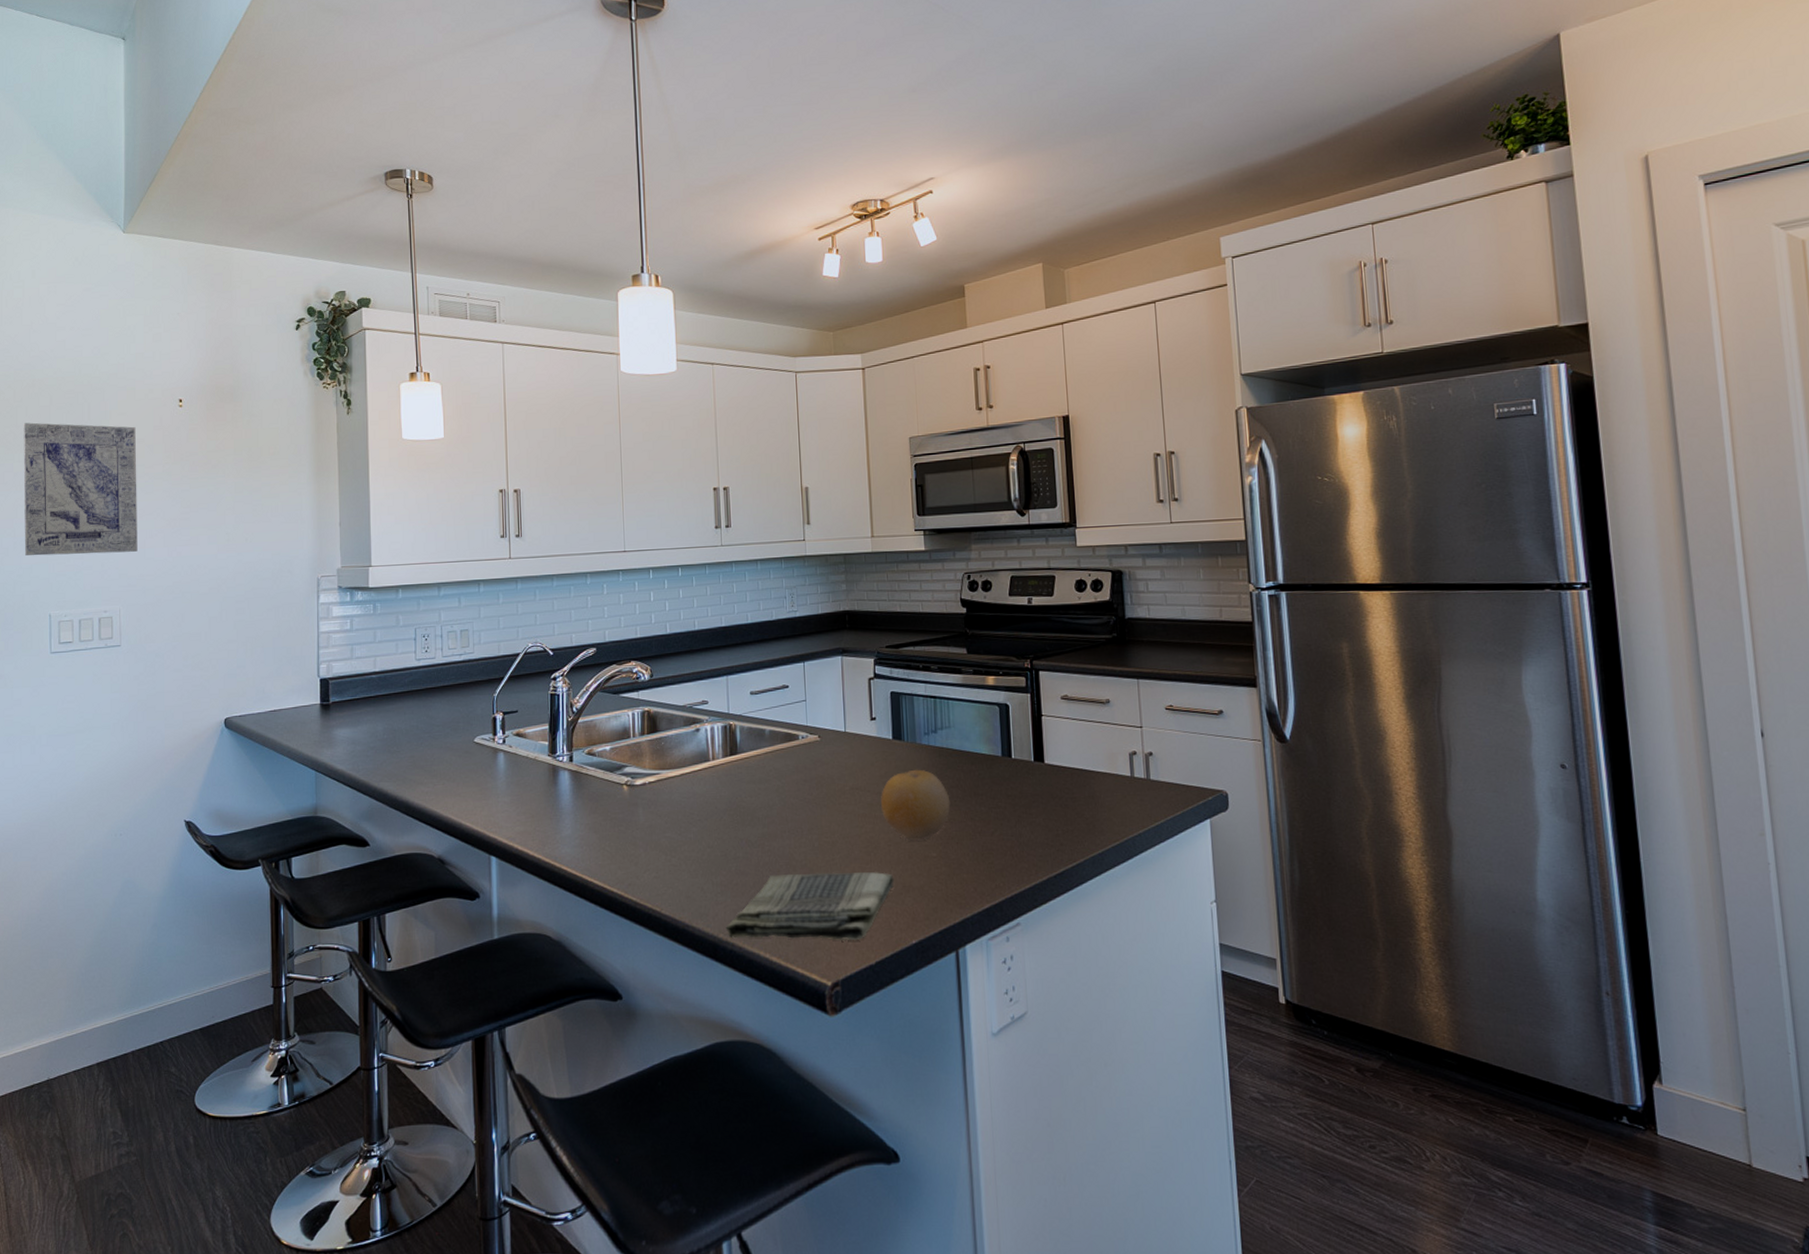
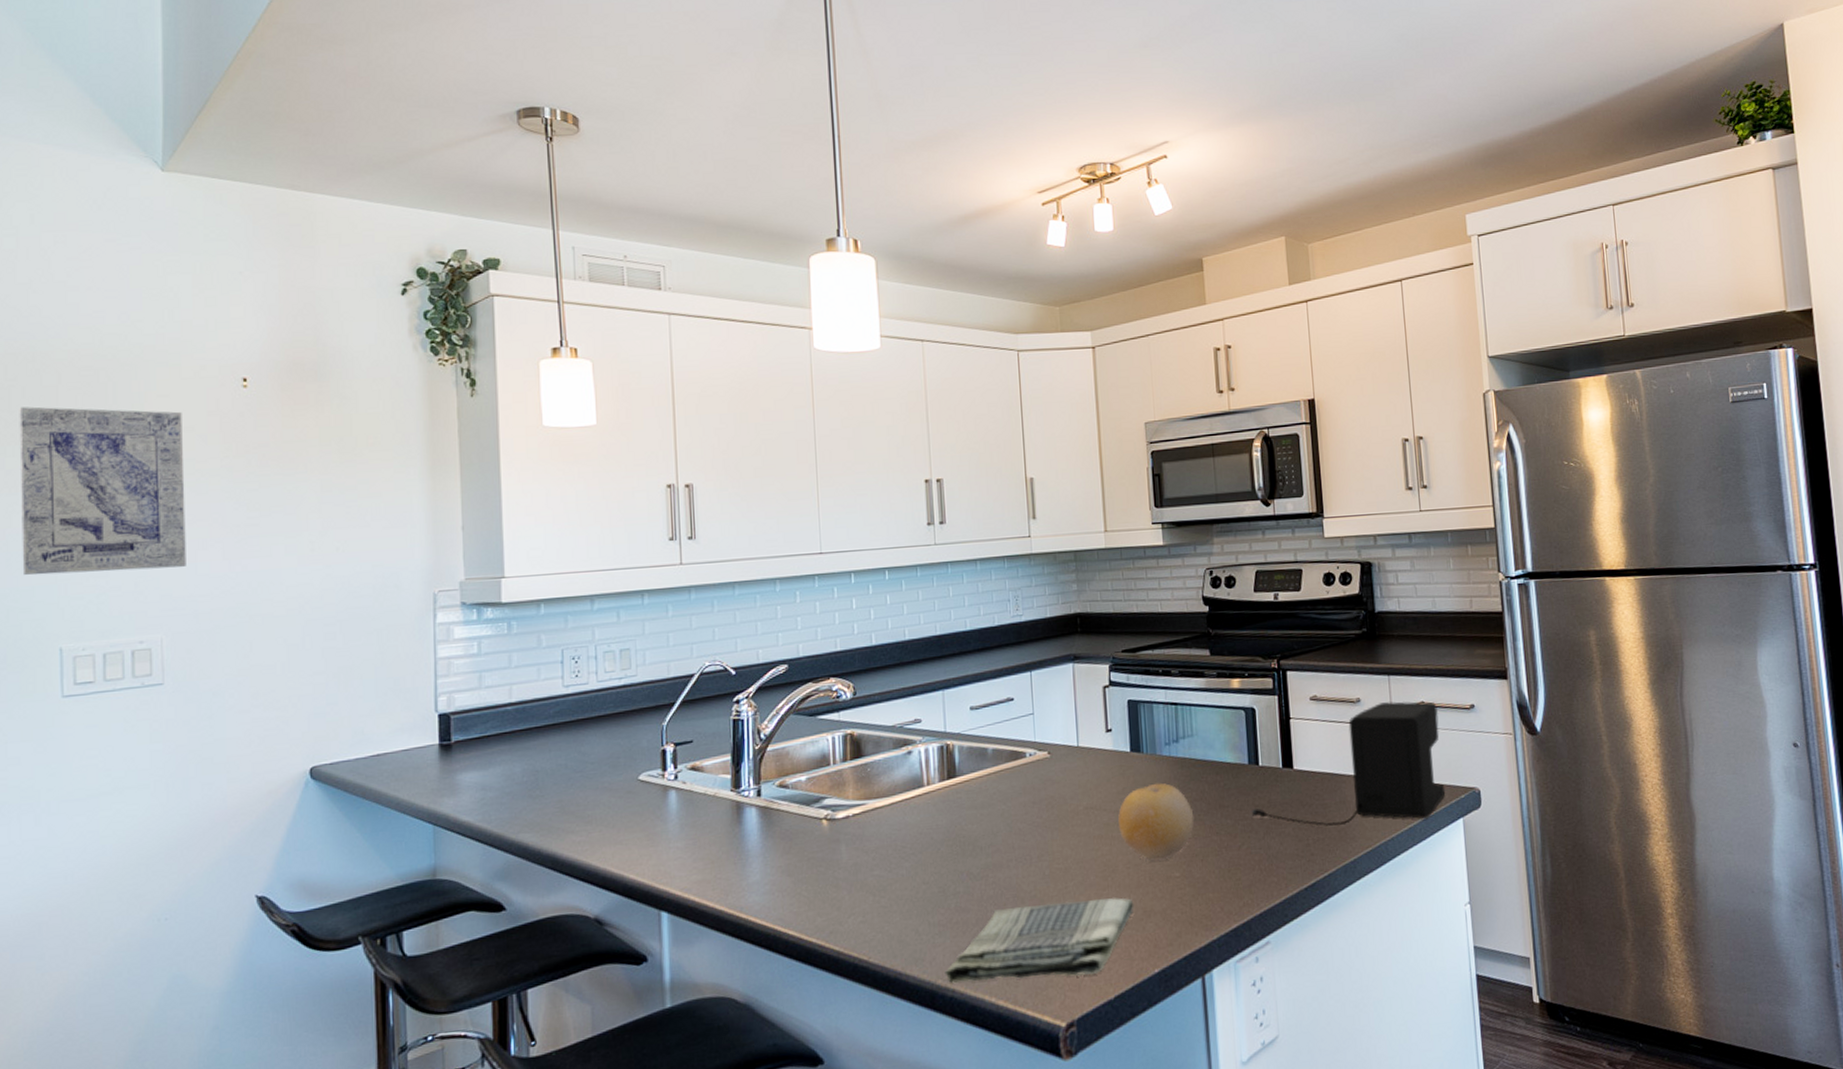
coffee maker: none [1003,704,1193,819] -> present [1251,701,1446,826]

